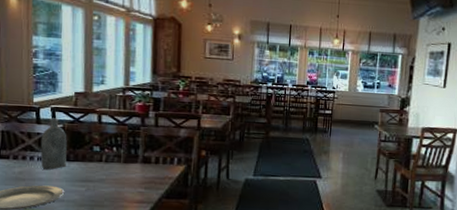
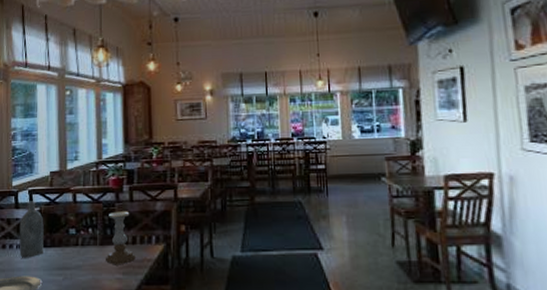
candle holder: none [128,134,157,181] -> present [105,211,135,265]

